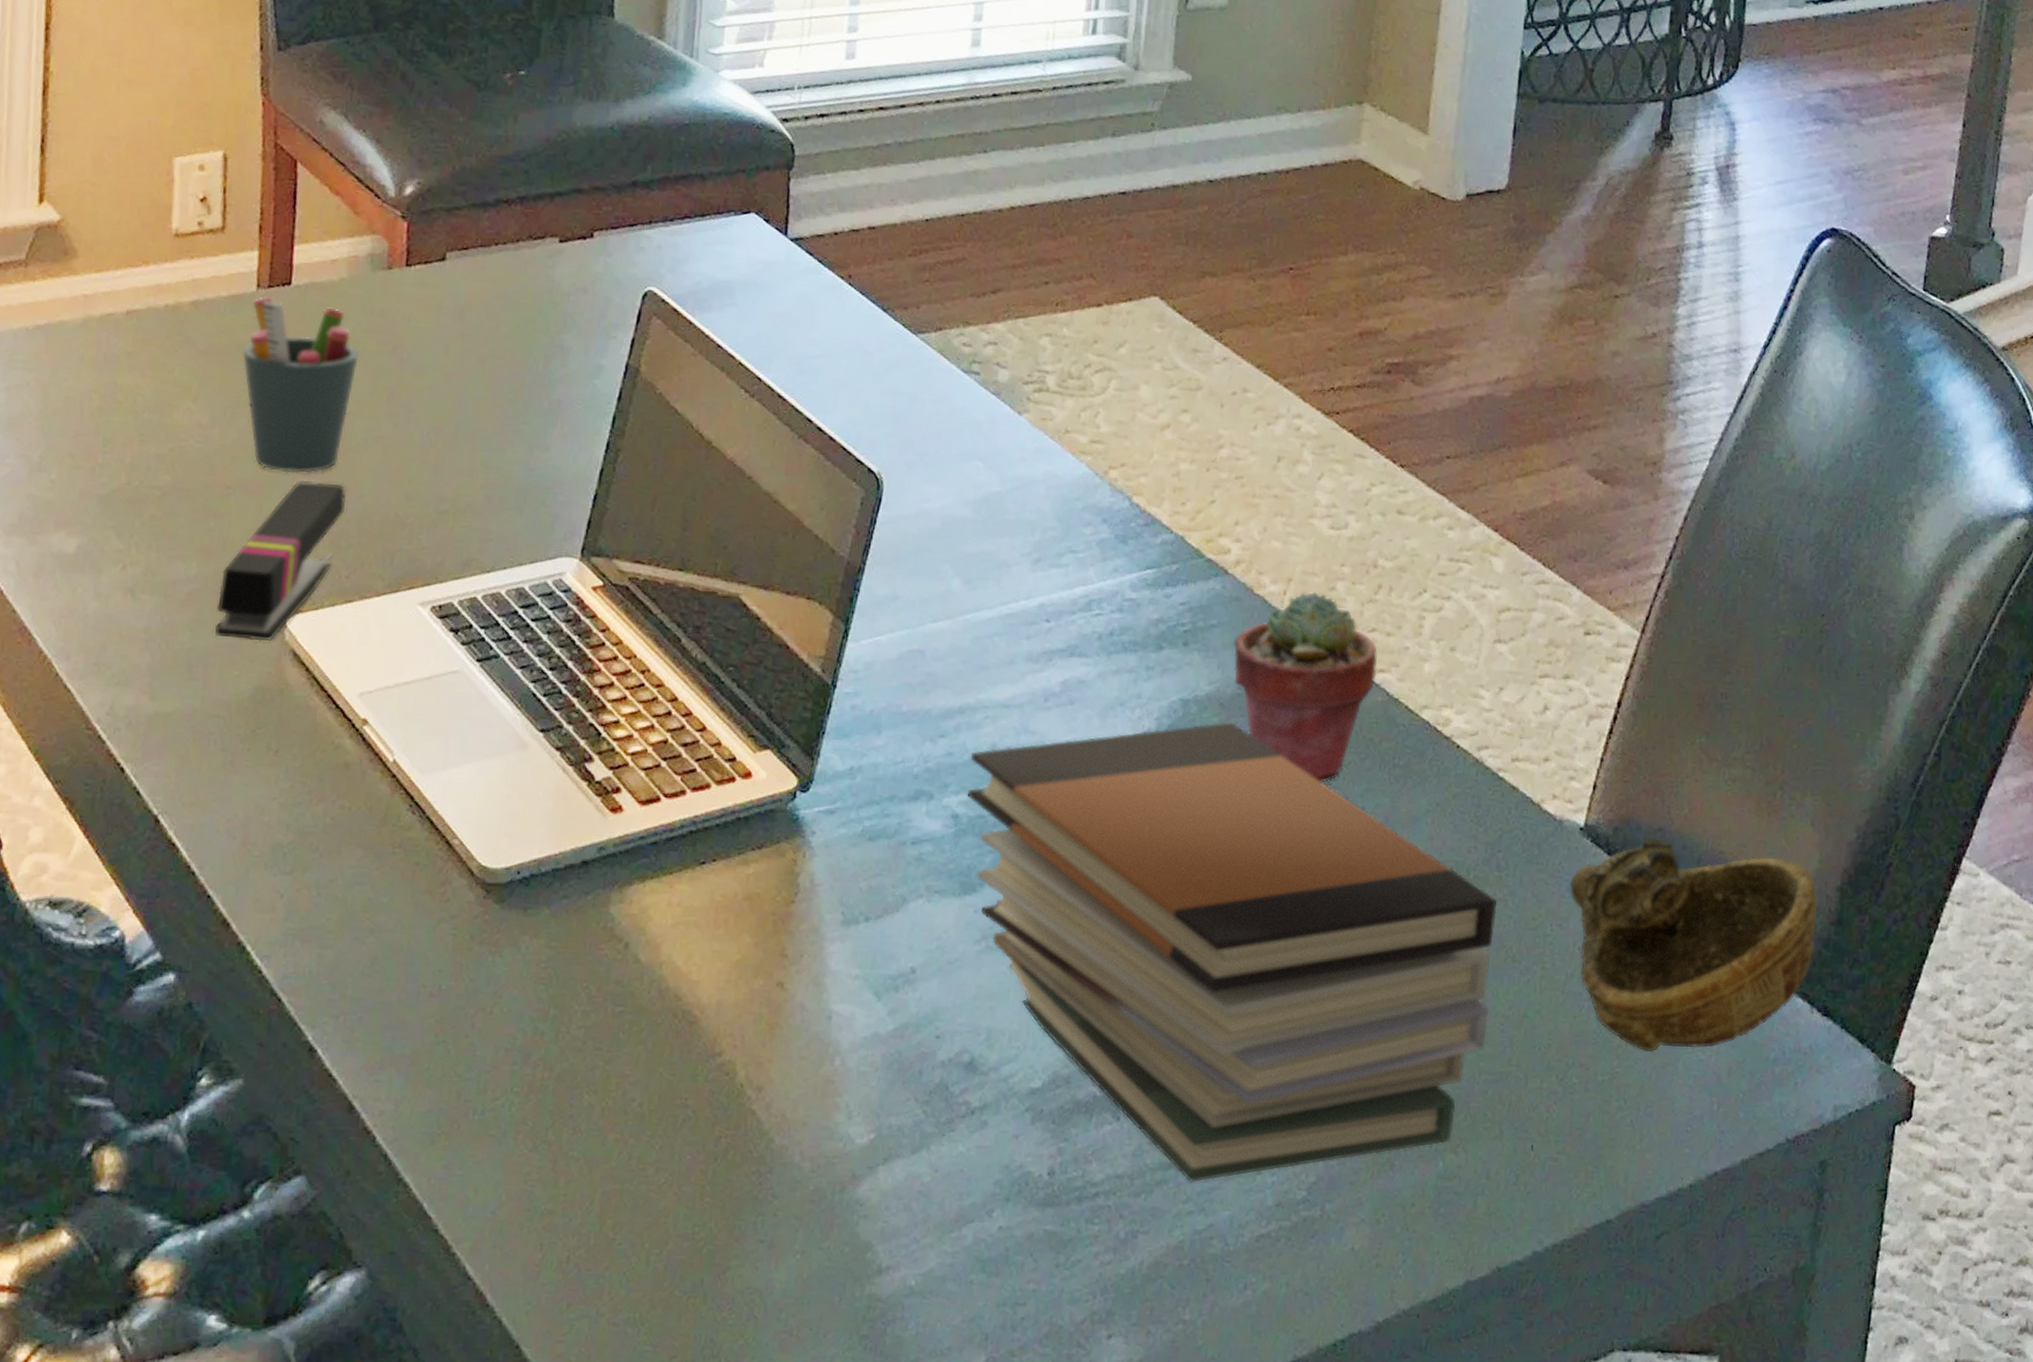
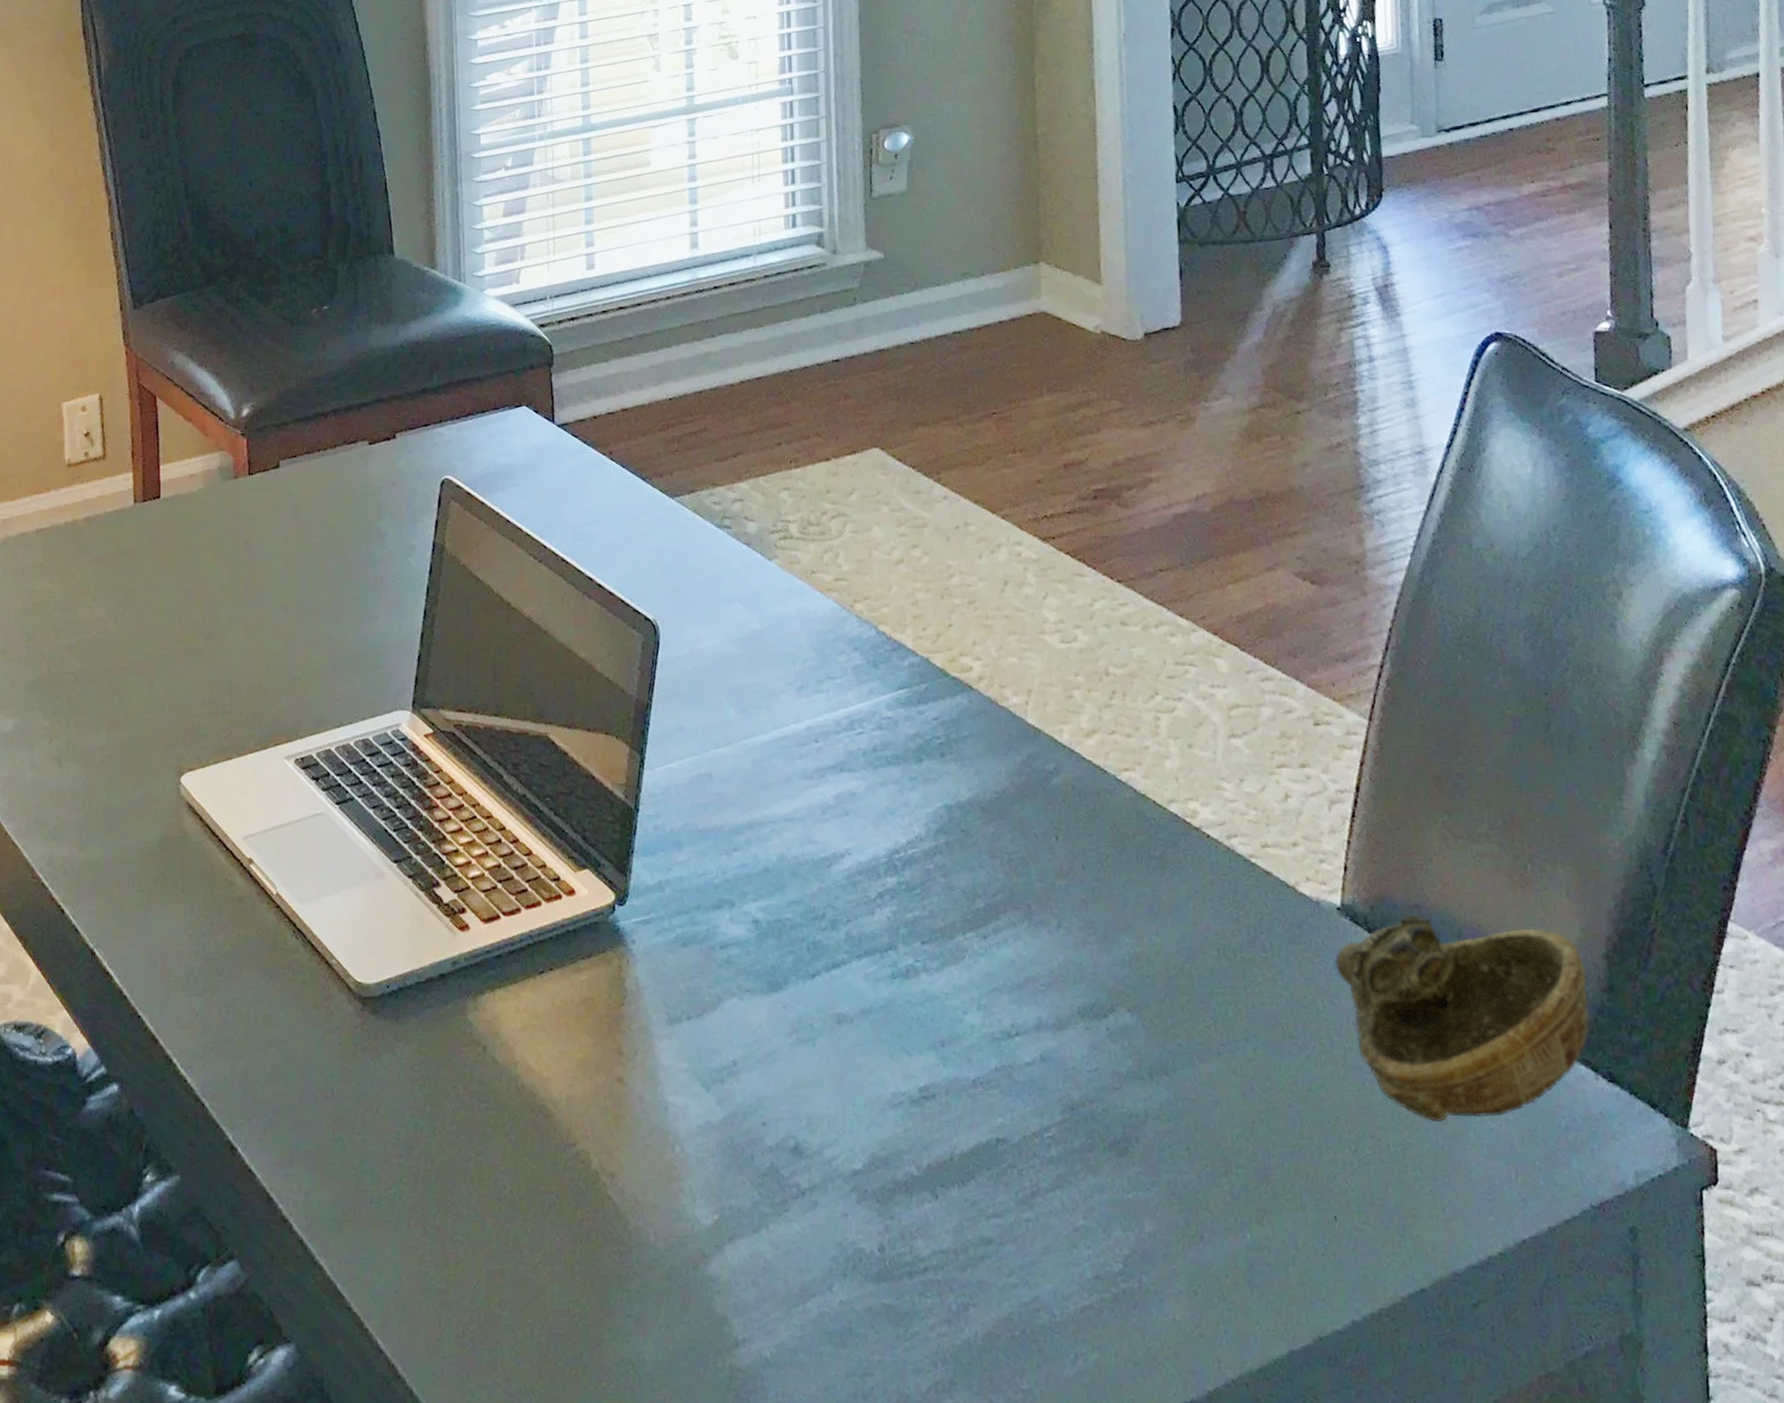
stapler: present [215,481,346,642] -> none [125,660,219,797]
pen holder: present [241,295,359,473] -> none [127,508,218,654]
book stack: present [967,721,1497,1183] -> none [763,823,1275,1257]
potted succulent: present [1233,591,1378,783] -> none [986,700,1122,877]

